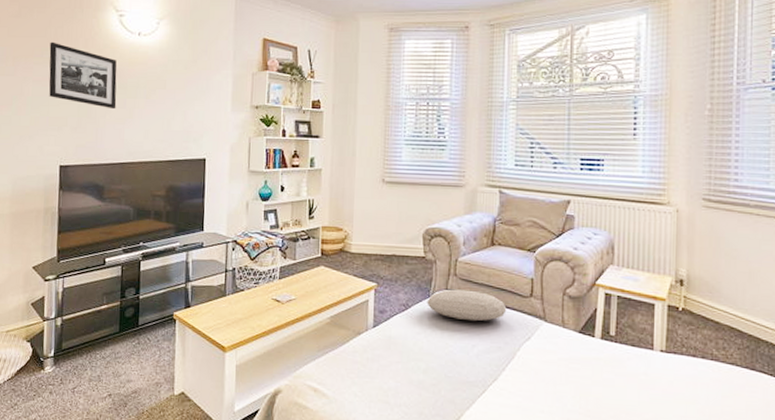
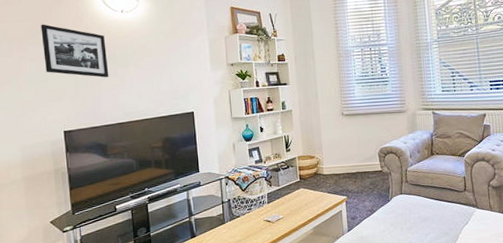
cushion: present [427,289,507,322] -> none [387,192,448,216]

